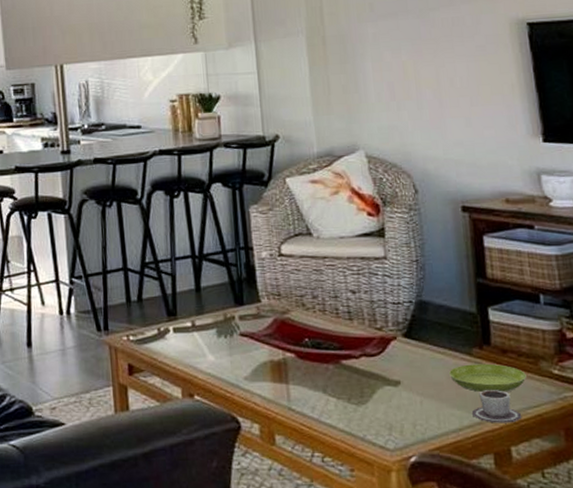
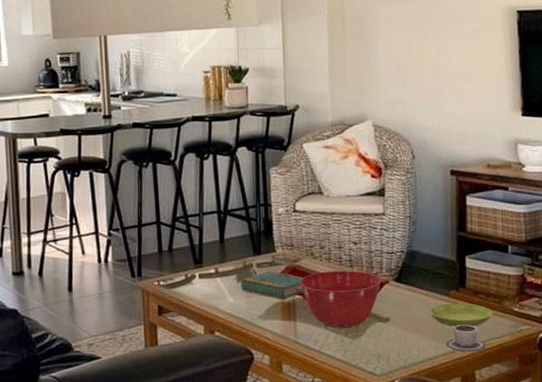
book: none [222,323,296,359] -> present [241,270,304,300]
mixing bowl: none [289,324,387,393] -> present [299,270,381,329]

